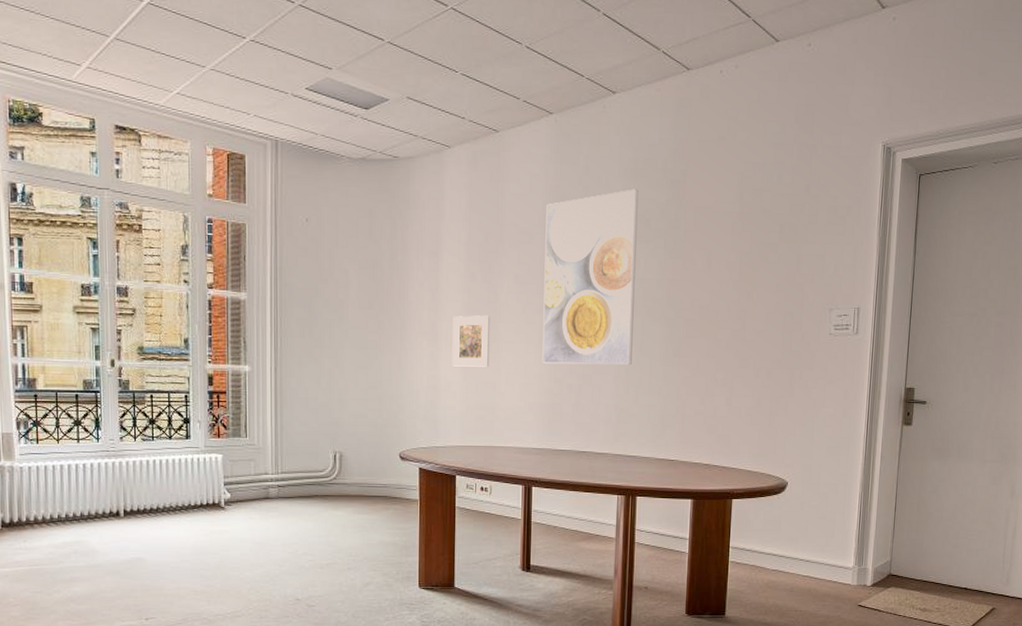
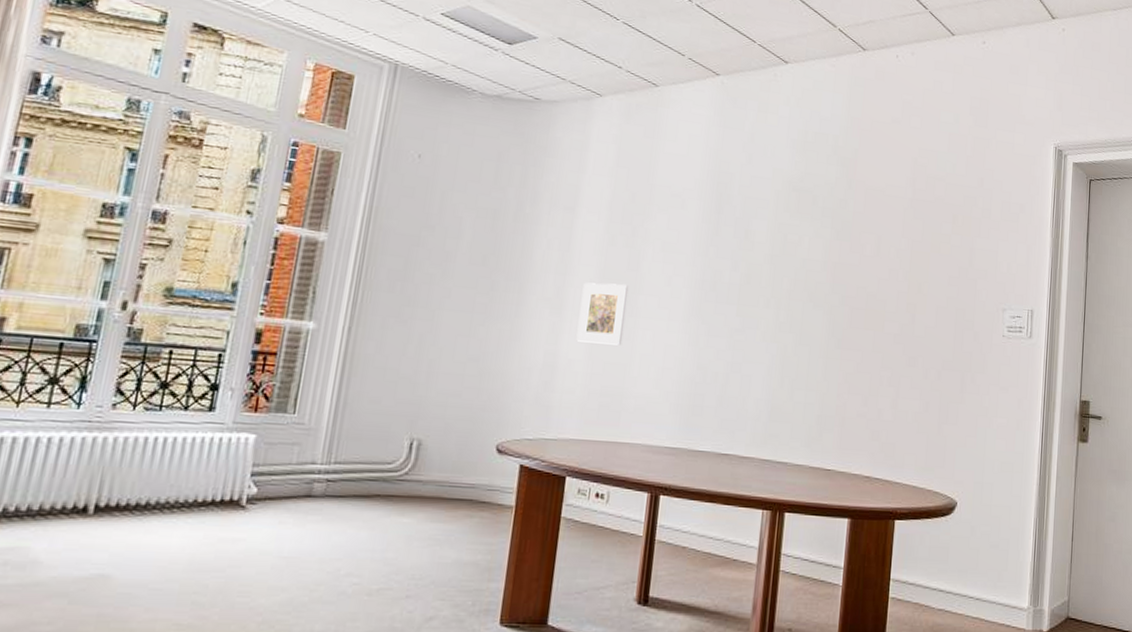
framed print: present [542,189,638,365] -> none [685,162,807,354]

